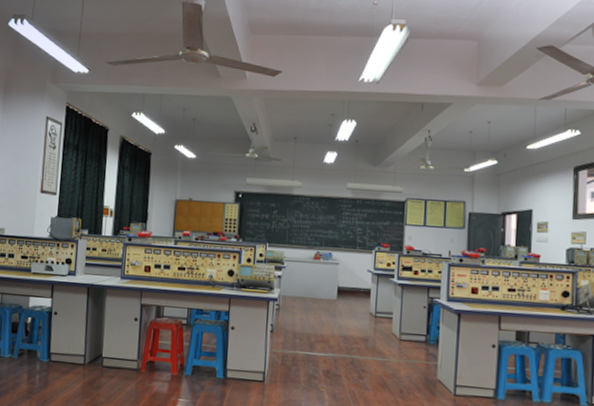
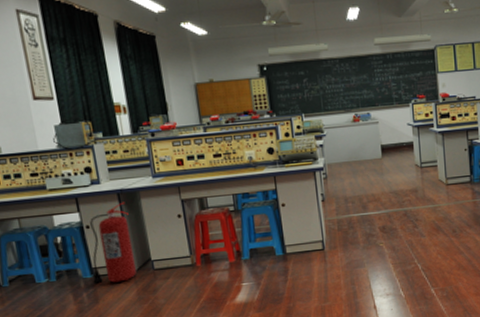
fire extinguisher: none [47,296,93,372] -> present [90,201,136,285]

